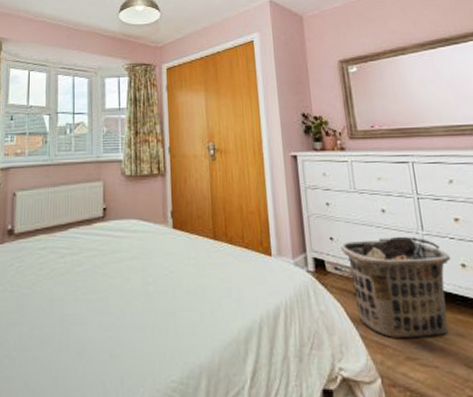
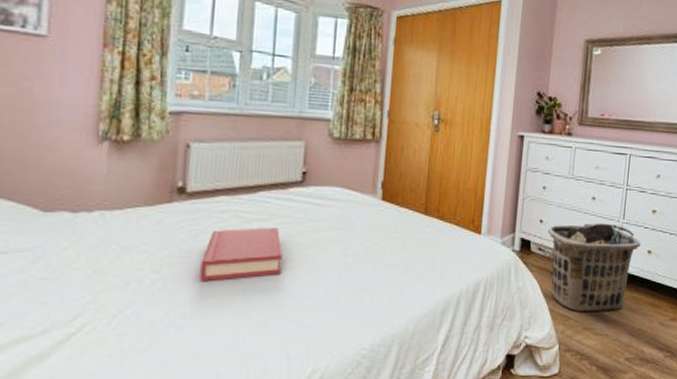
hardback book: none [27,260,92,314] -> present [200,227,282,282]

